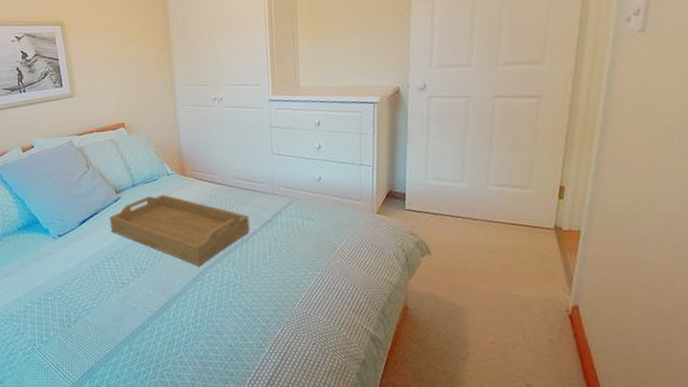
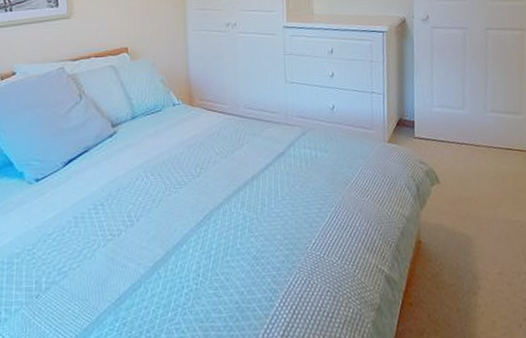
serving tray: present [109,194,250,267] -> none [101,127,261,209]

